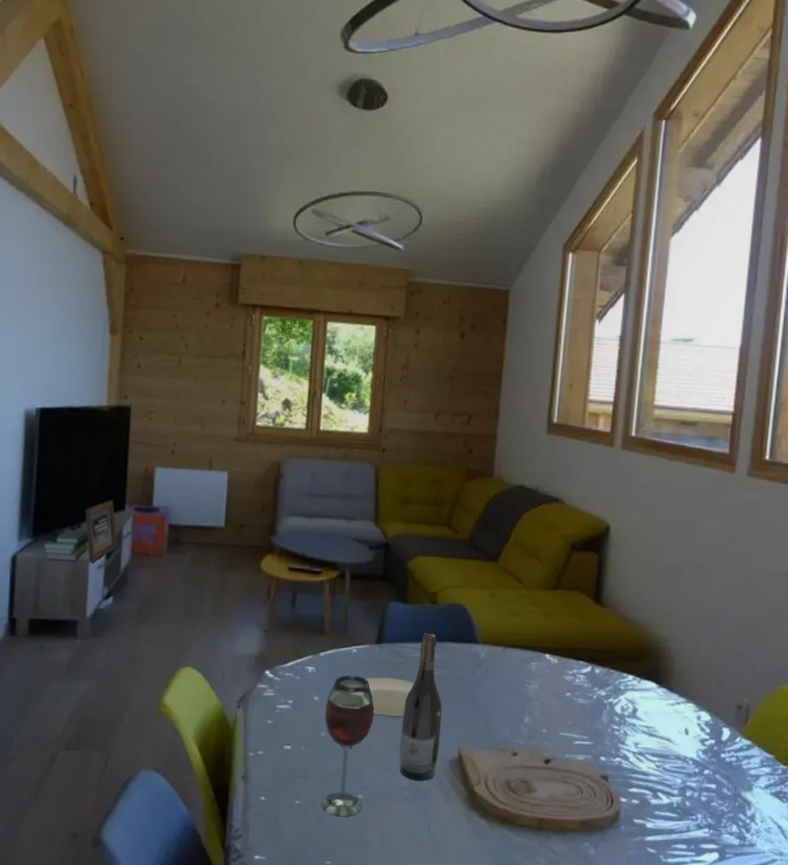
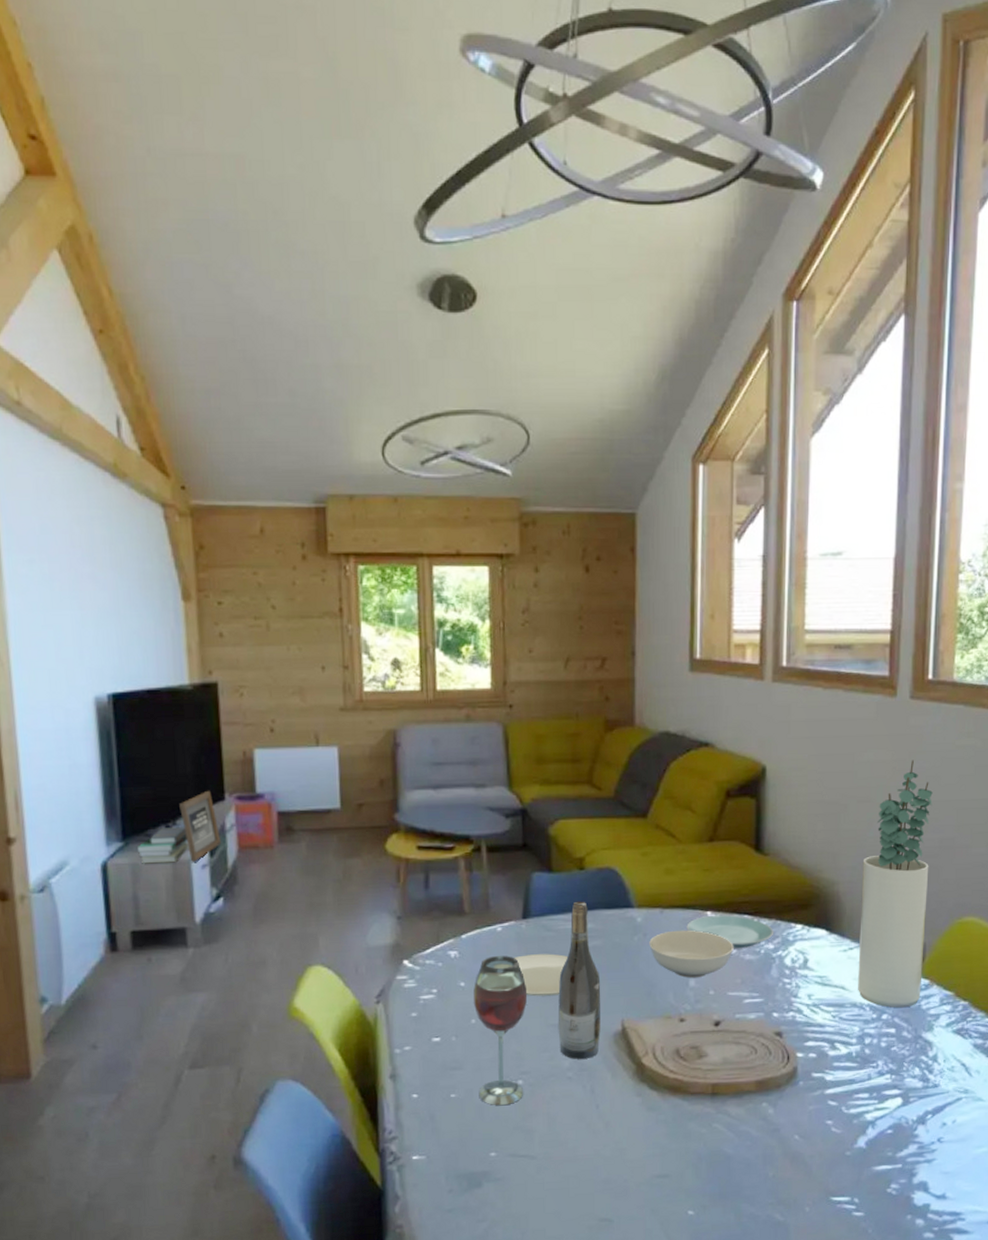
bowl: none [490,668,568,716] -> present [649,930,734,978]
plate: none [525,658,607,692] -> present [686,915,774,948]
vase: none [682,532,764,766] -> present [858,760,933,1008]

